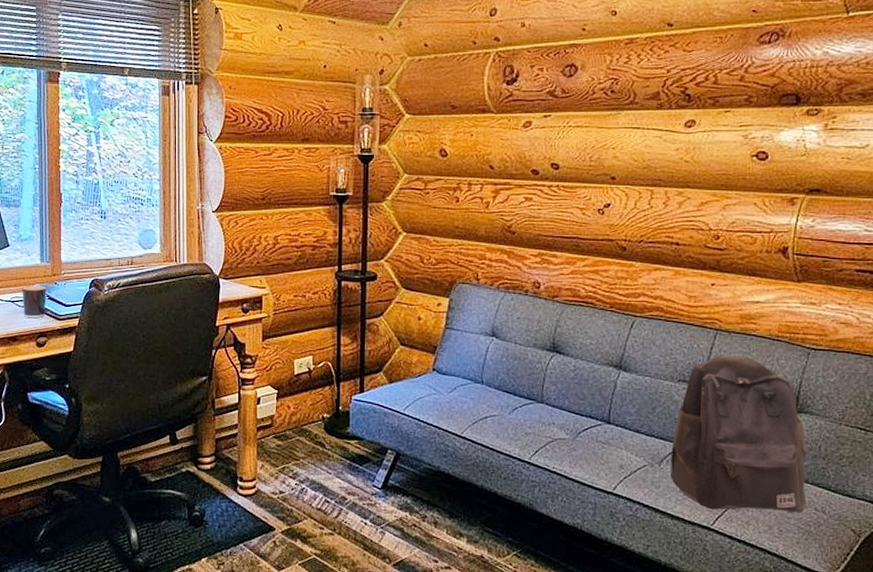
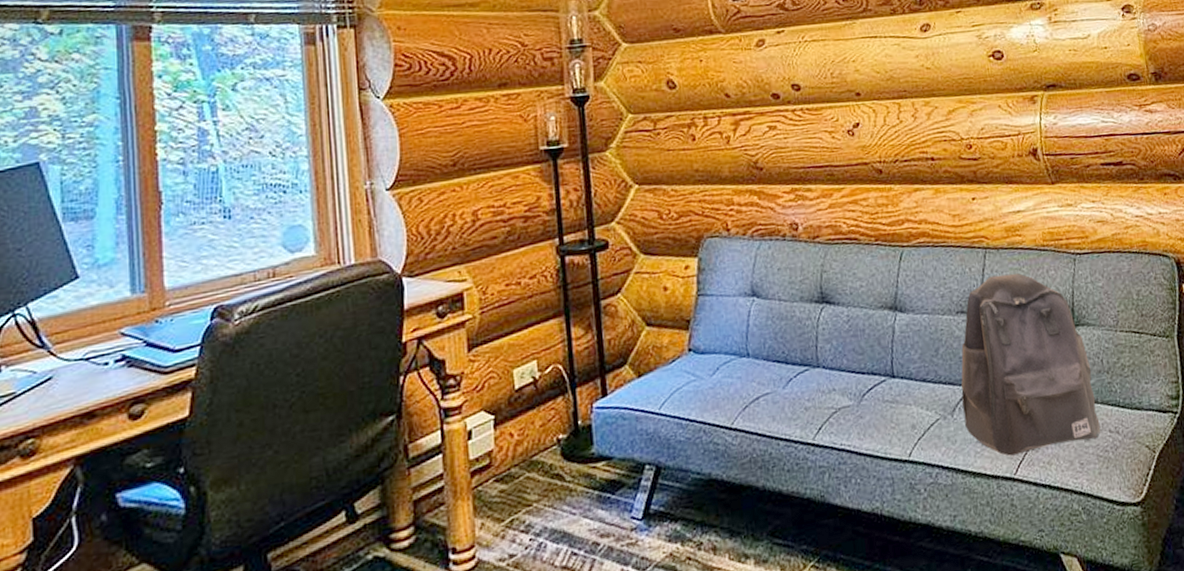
mug: present [22,285,46,319] -> none [102,327,143,380]

